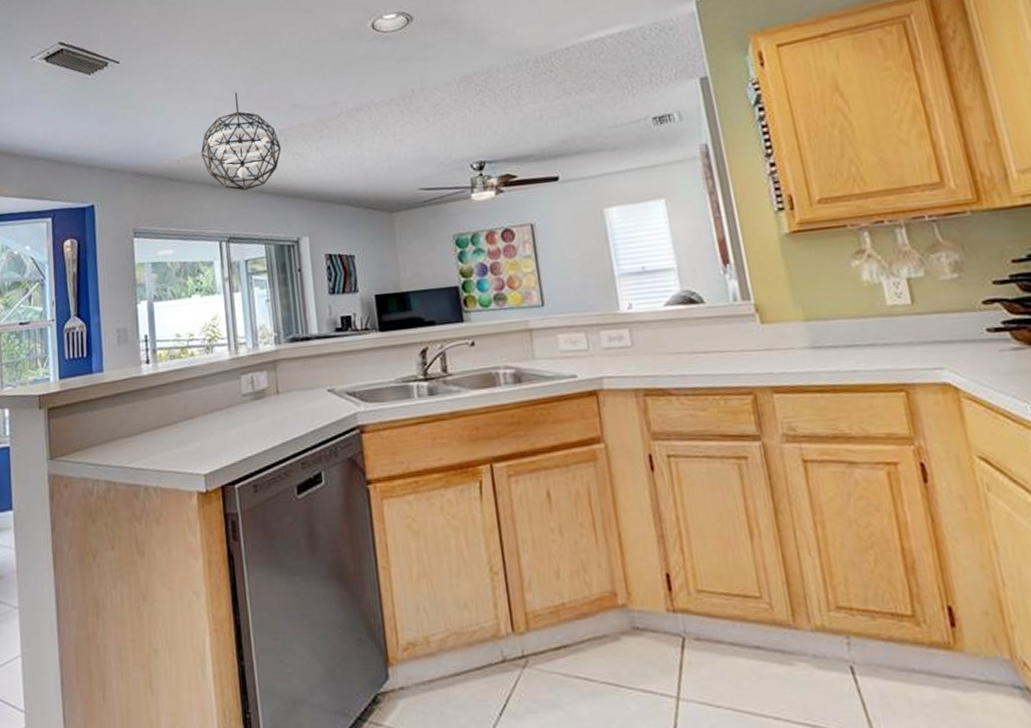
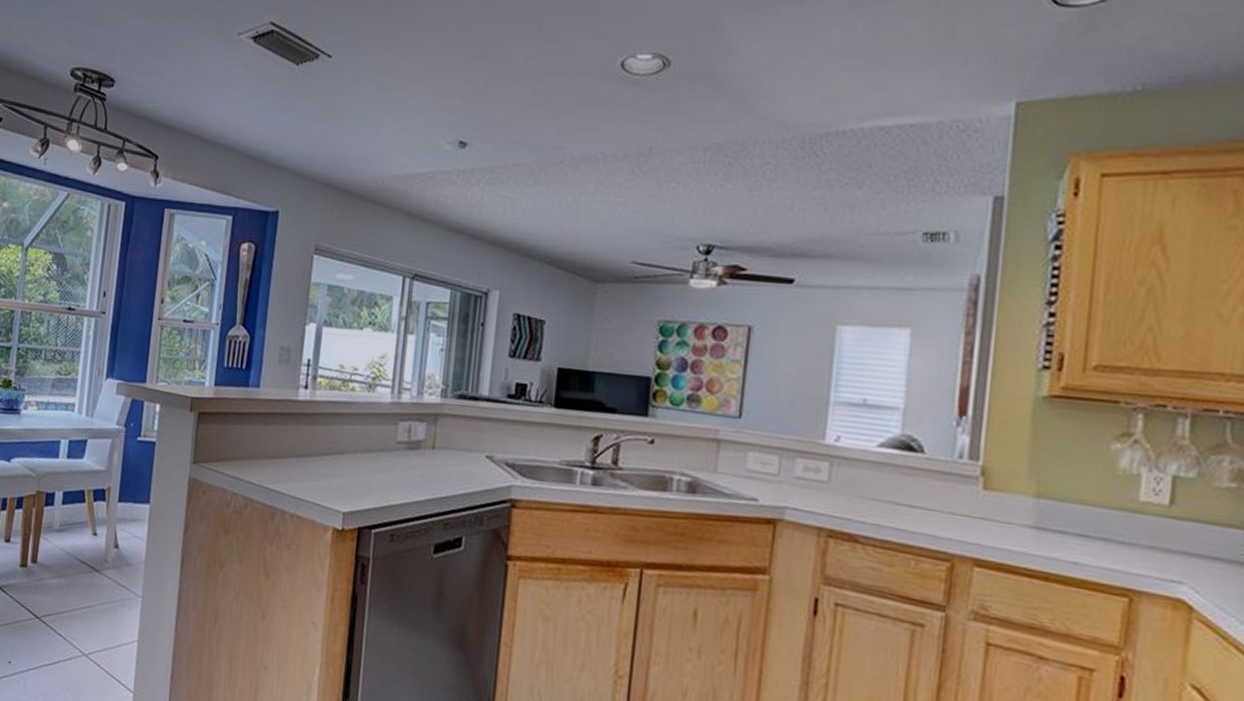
pendant light: present [200,93,282,191] -> none [401,115,490,226]

